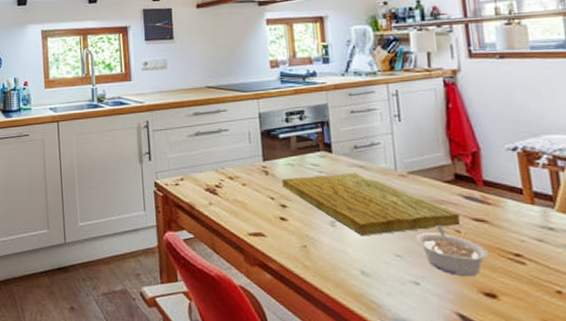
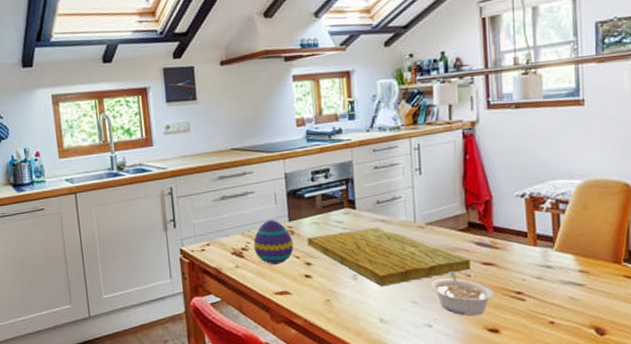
decorative egg: none [227,159,269,204] -> present [253,220,294,265]

